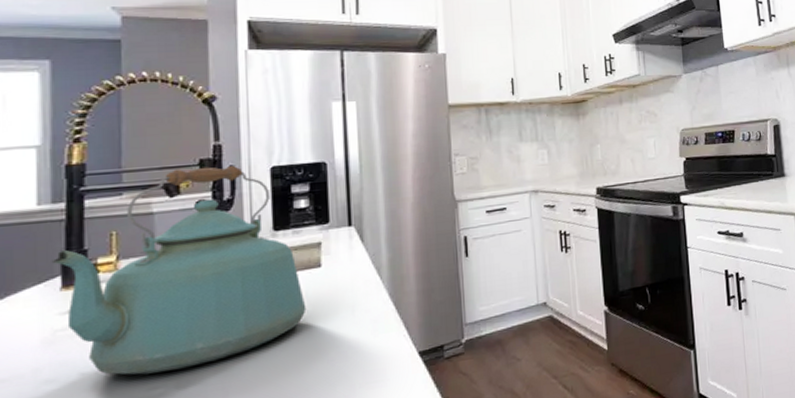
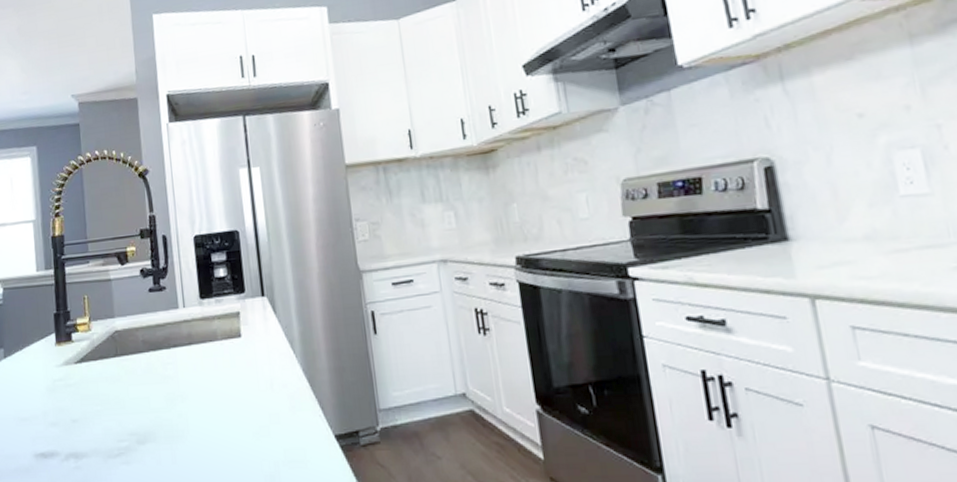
kettle: present [51,165,307,375] -> none [48,234,232,427]

